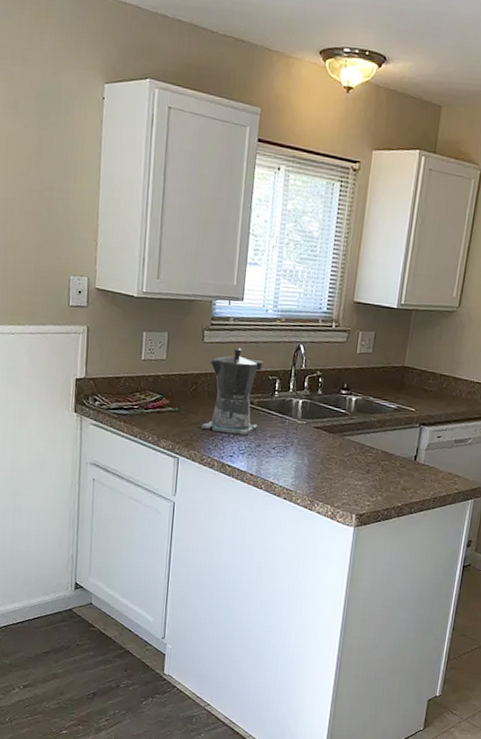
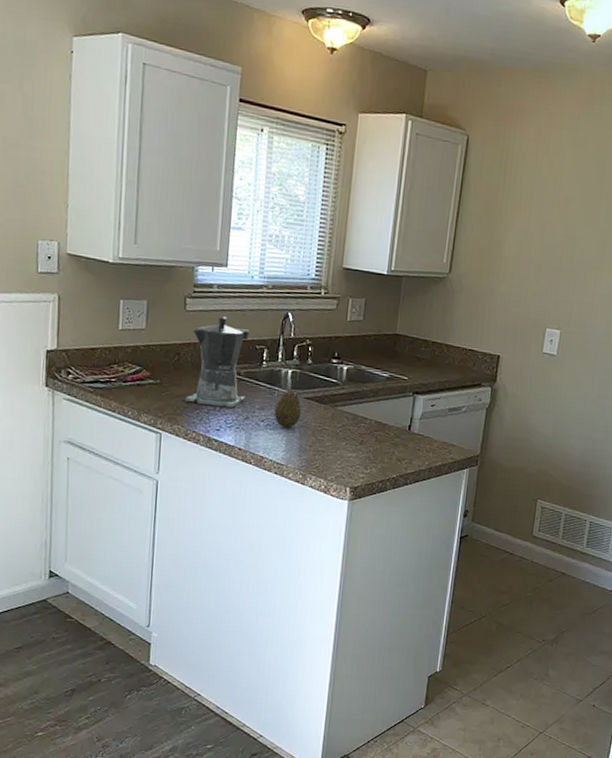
fruit: none [284,420,311,456] -> present [274,390,301,428]

